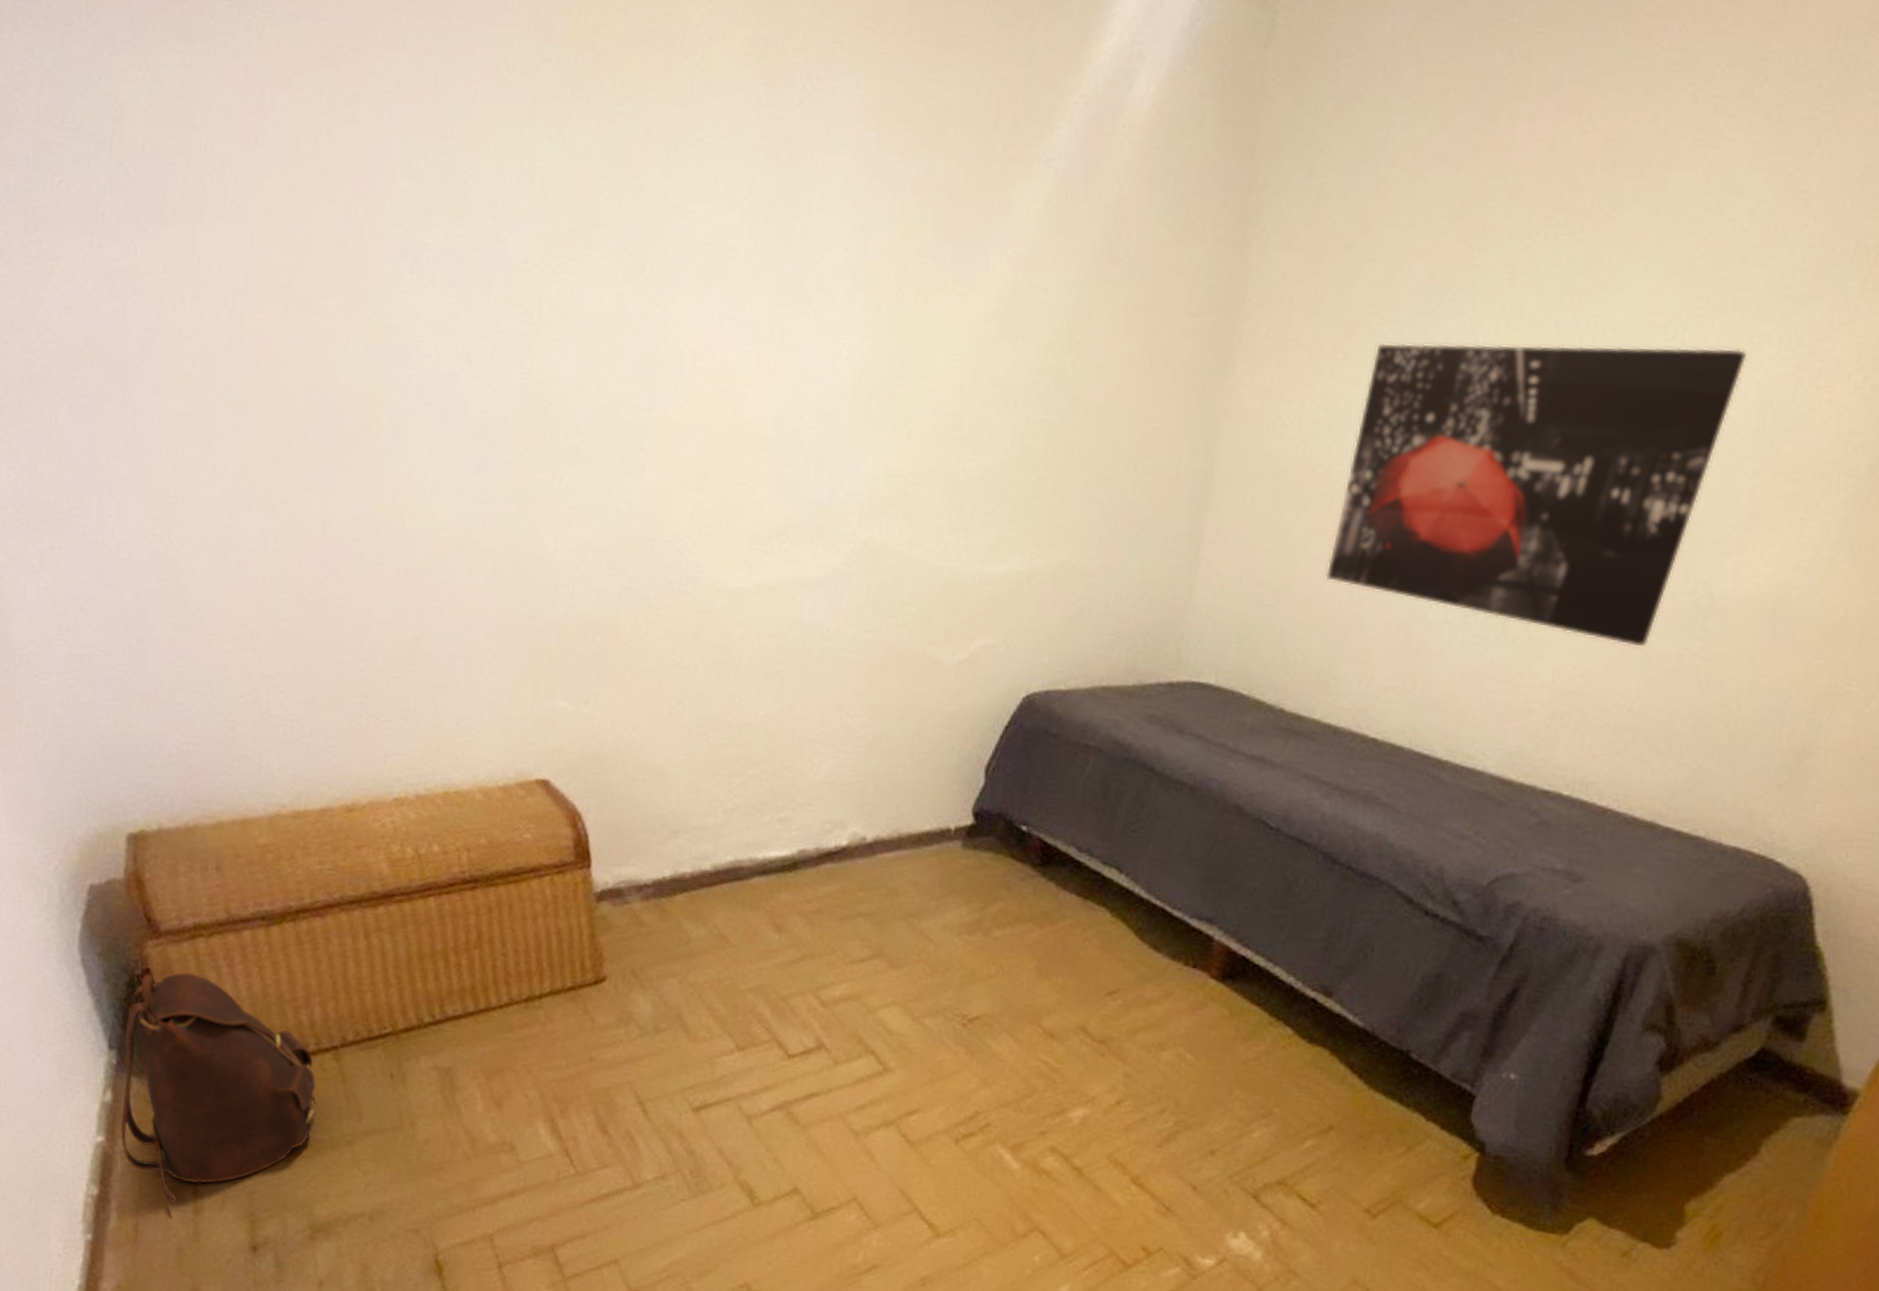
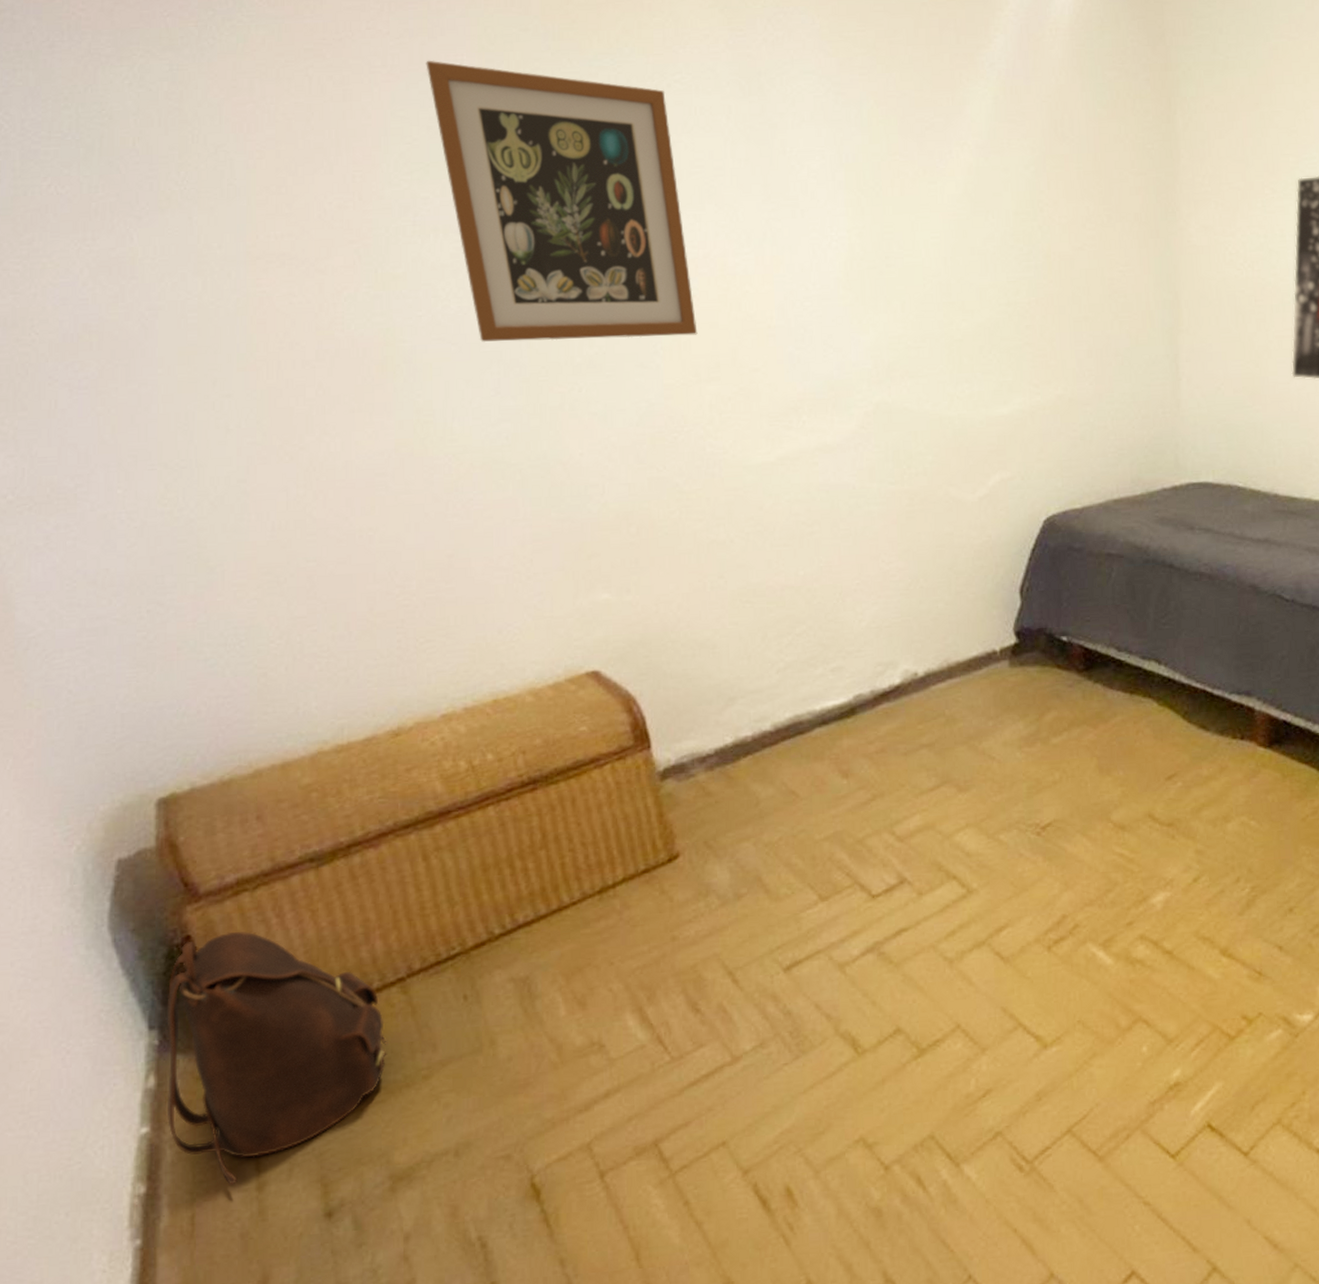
wall art: none [439,84,689,437] -> present [426,60,698,343]

